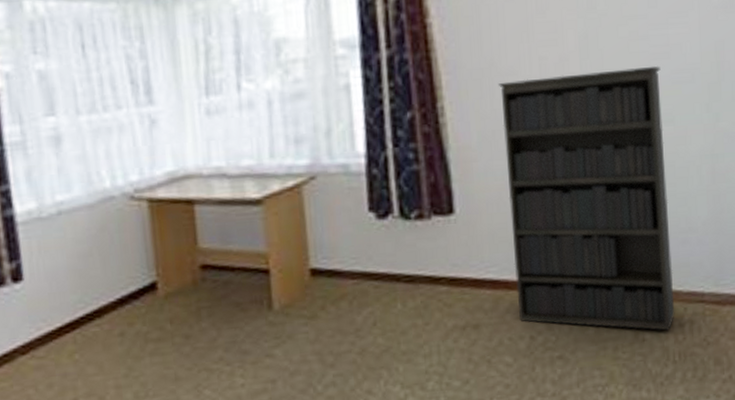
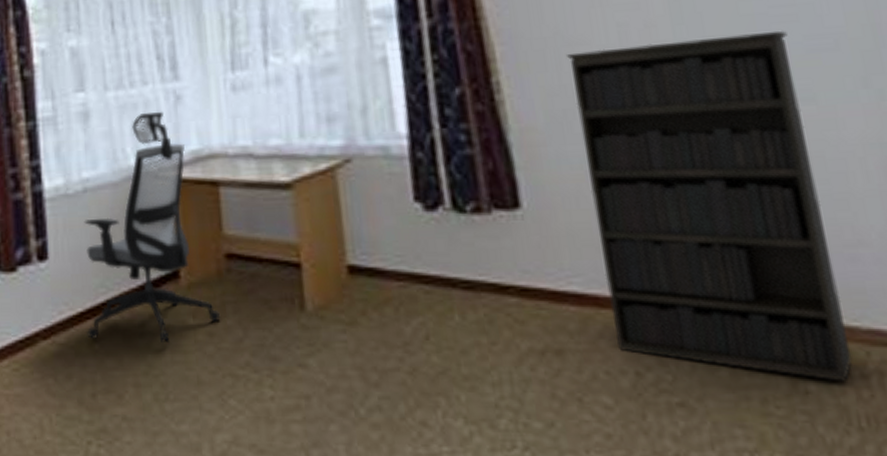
office chair: none [59,134,196,350] -> present [84,111,221,344]

